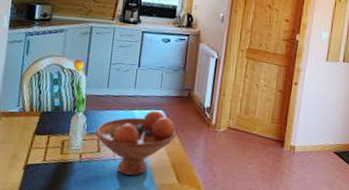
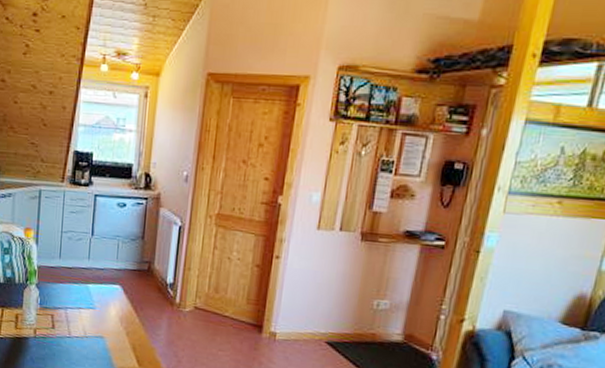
fruit bowl: present [94,110,176,176] -> none [48,284,136,356]

